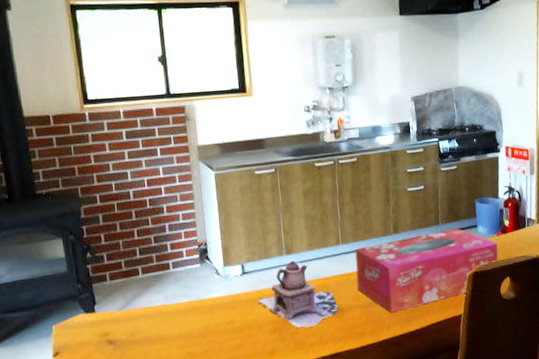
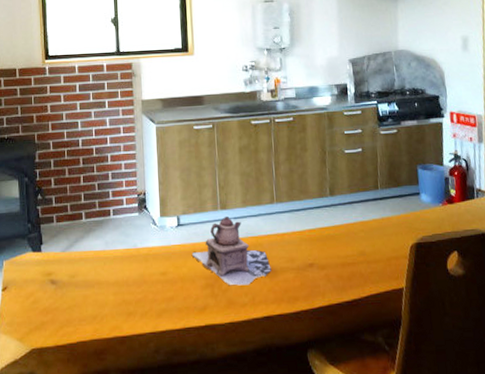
tissue box: present [355,227,498,313] -> none [290,194,444,279]

